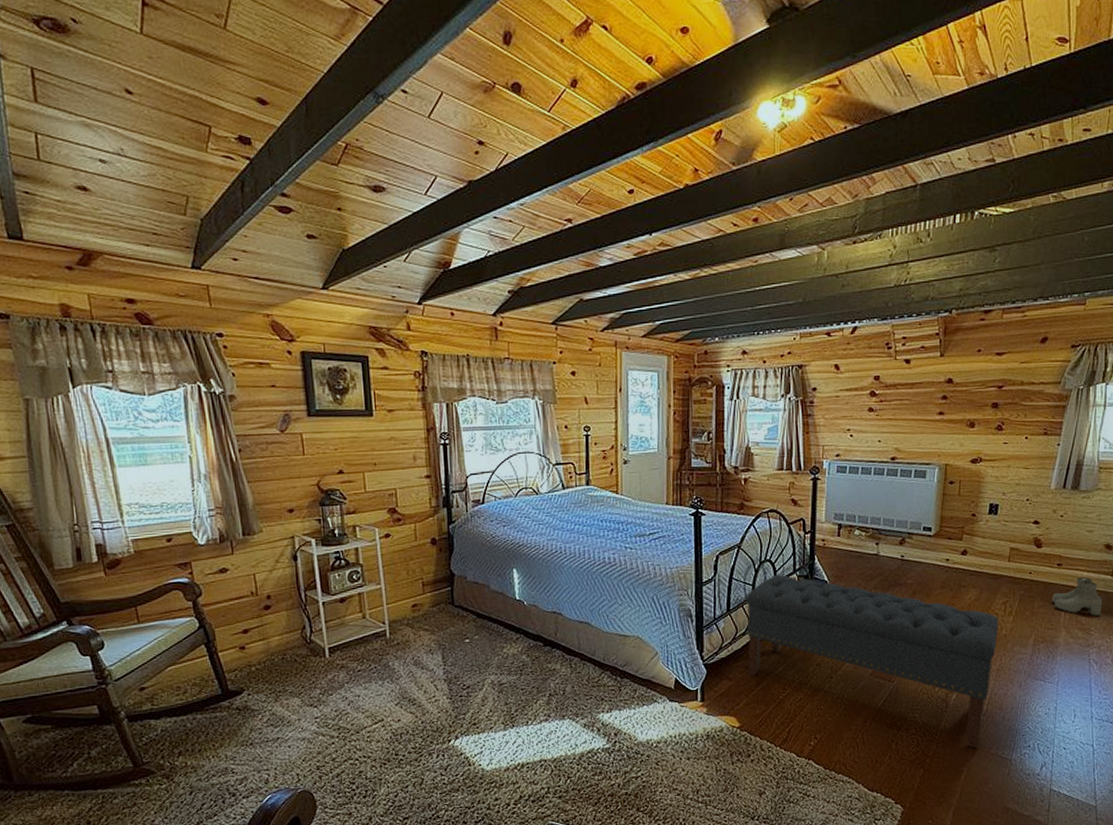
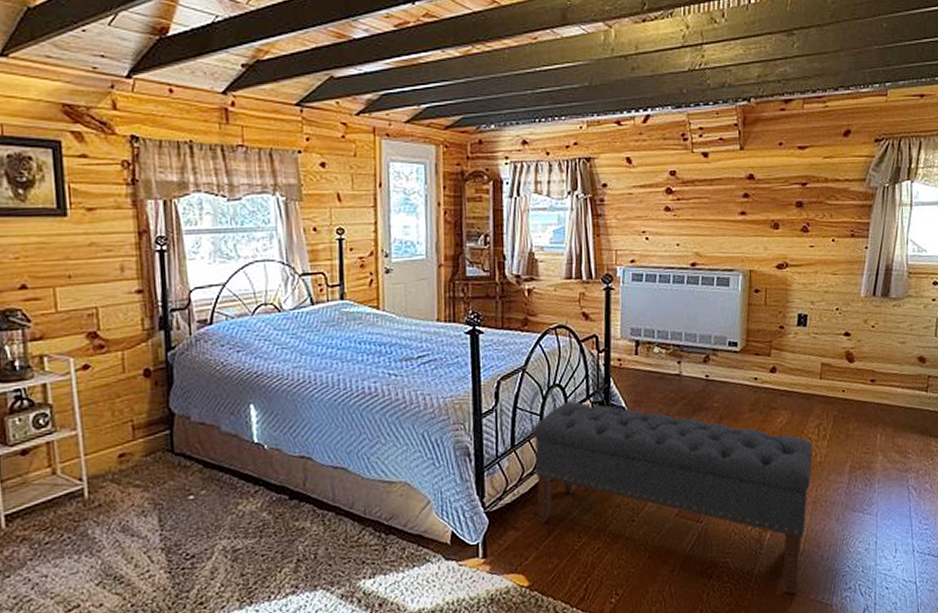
boots: present [1051,577,1103,616] -> none [866,393,919,437]

